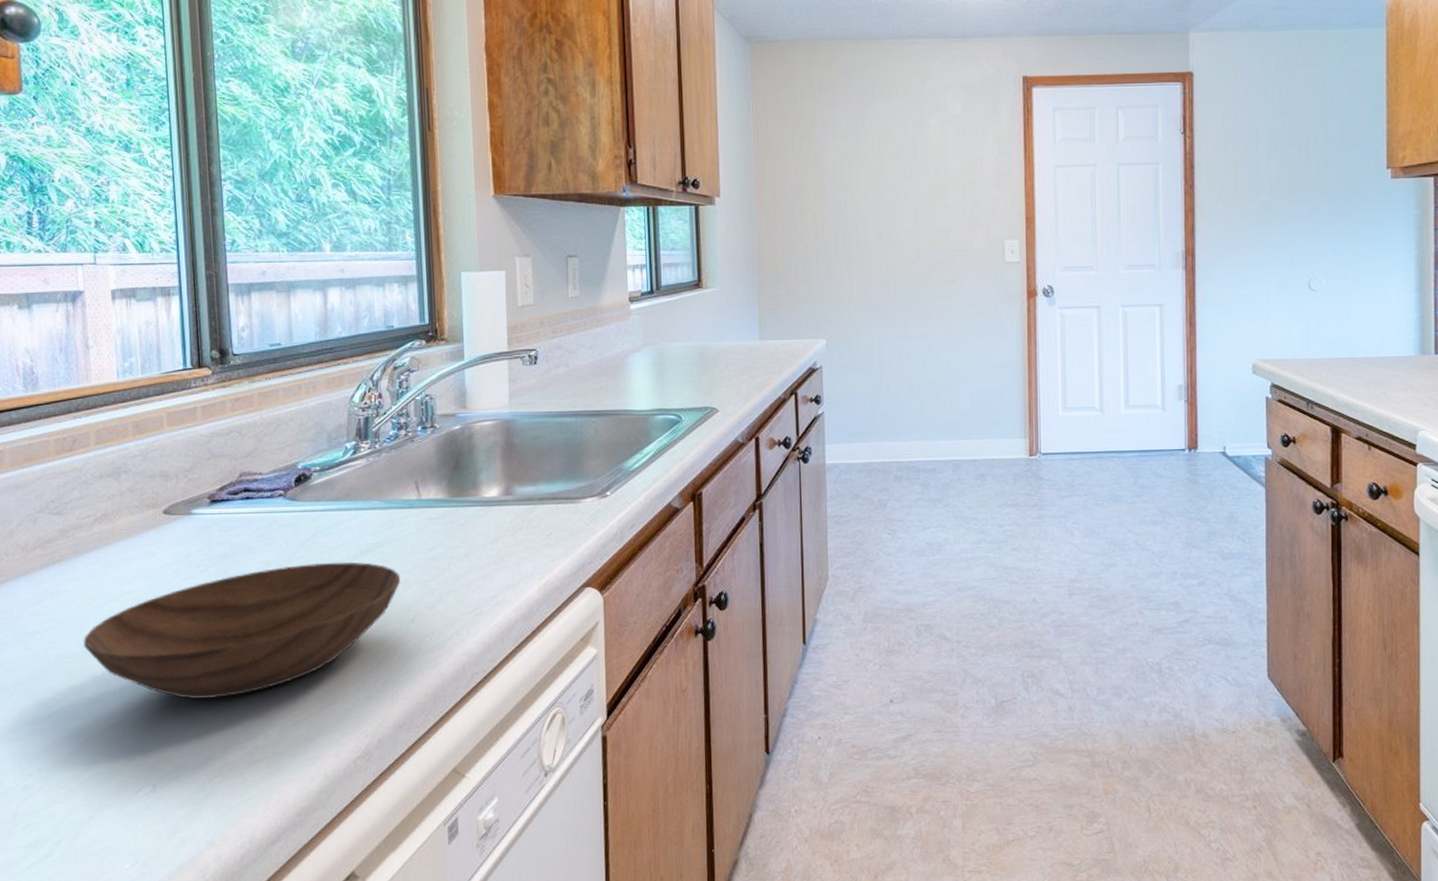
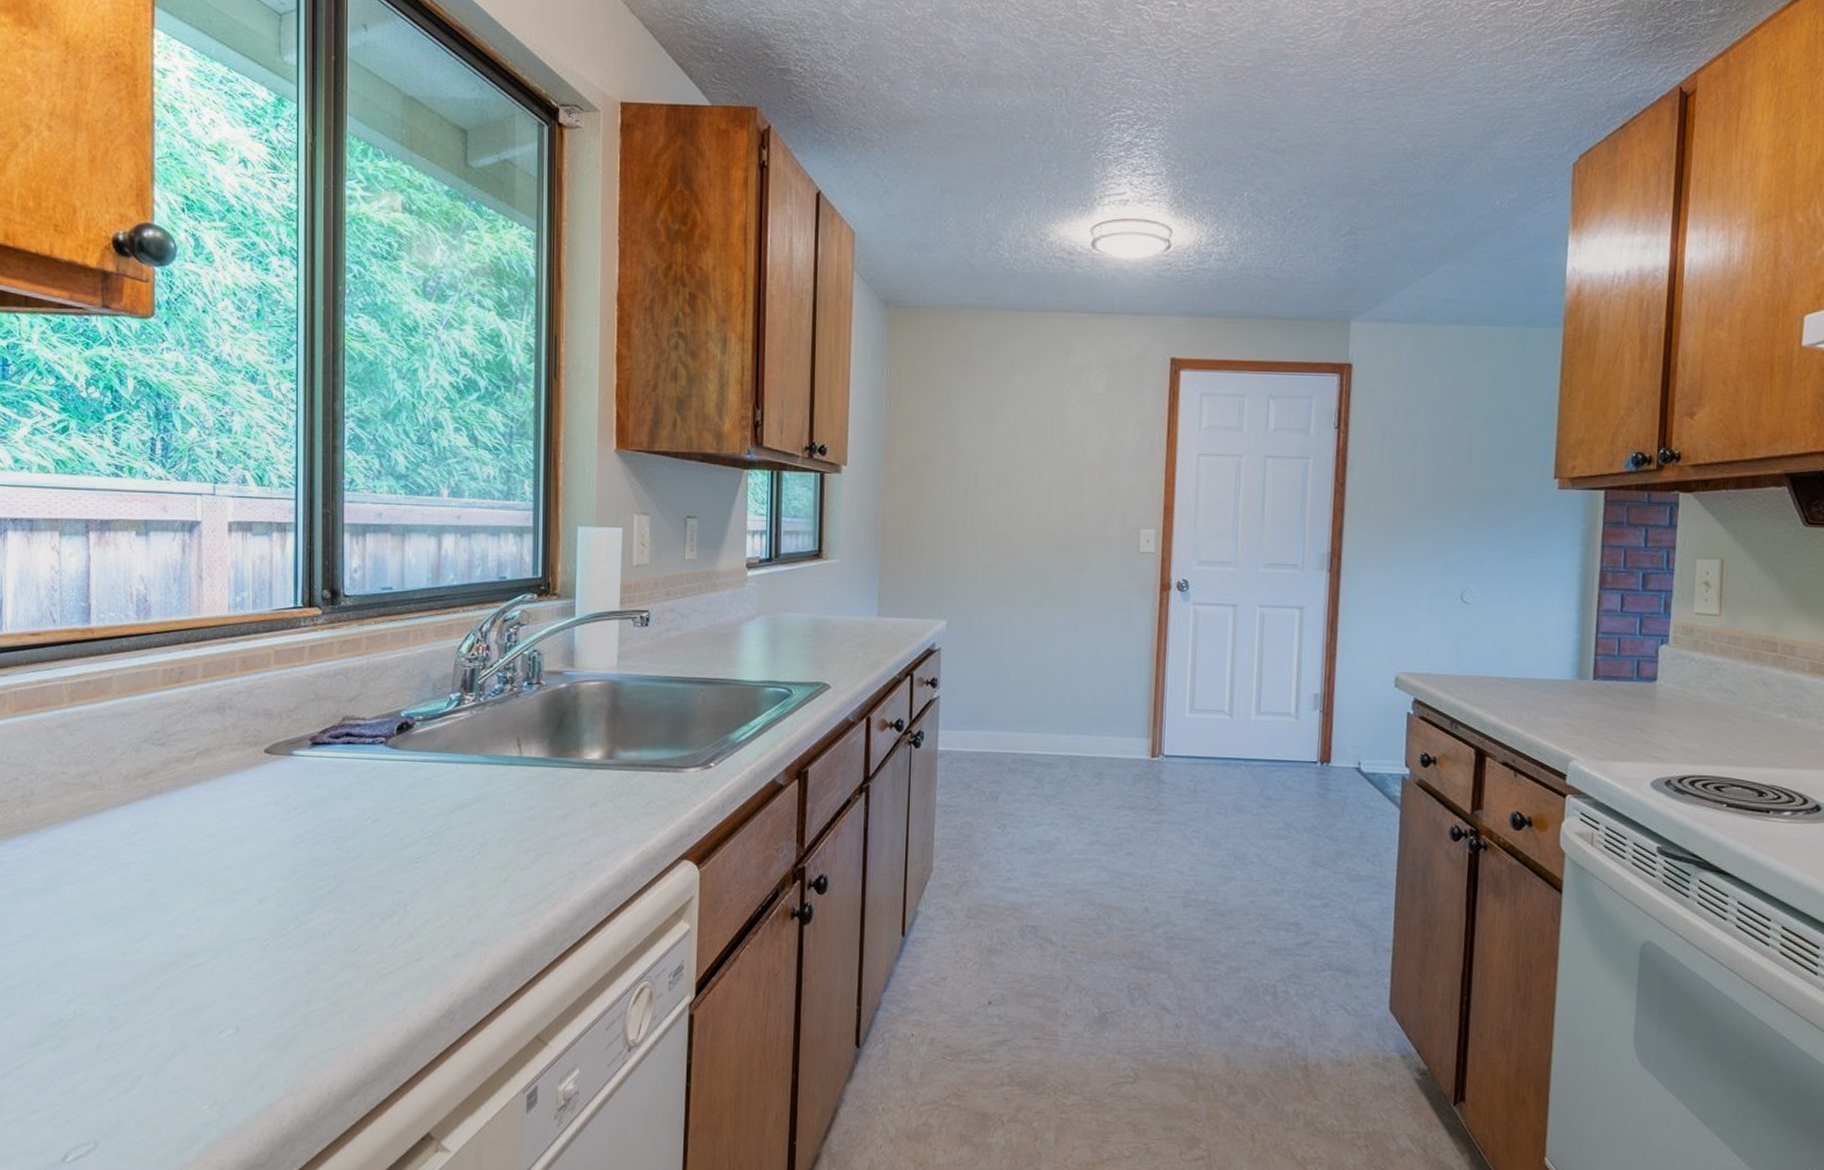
bowl: present [83,562,401,699] -> none [177,814,497,944]

